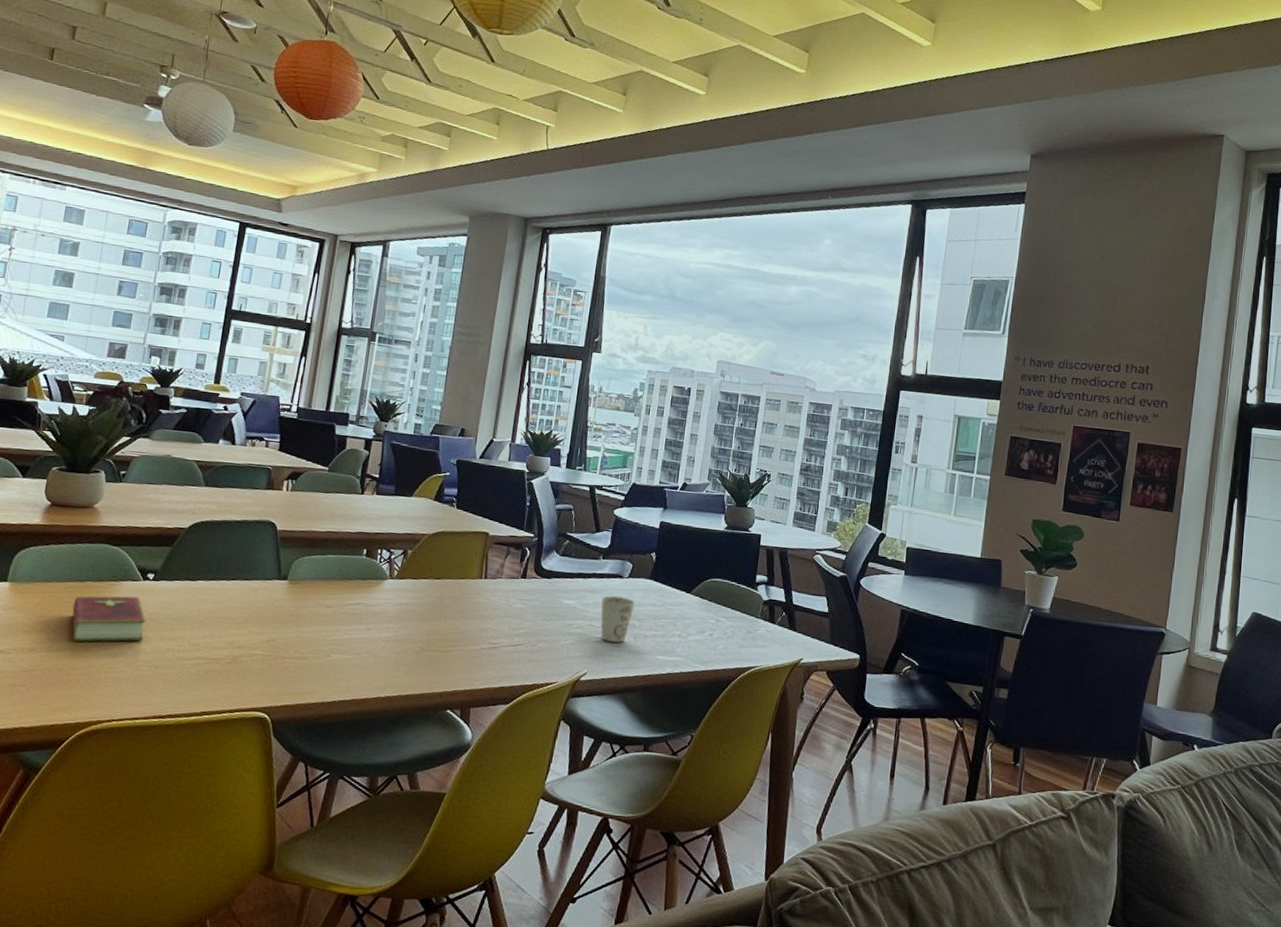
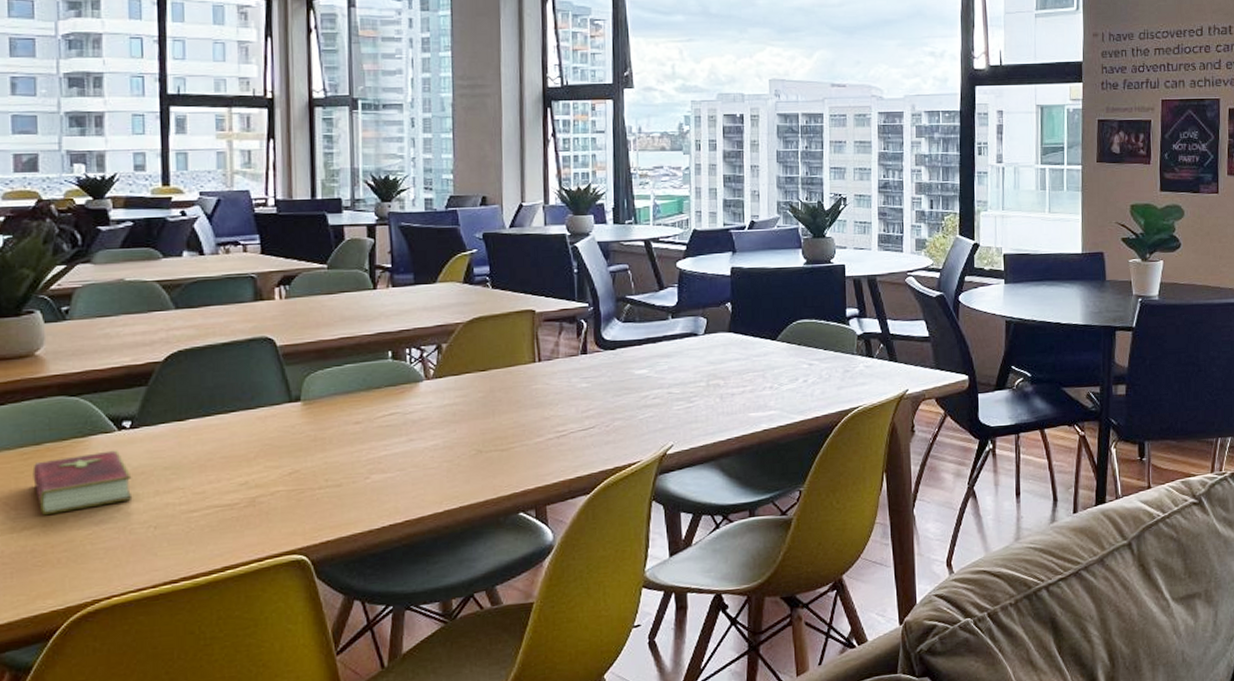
mug: present [600,596,635,643] -> none [677,356,716,407]

